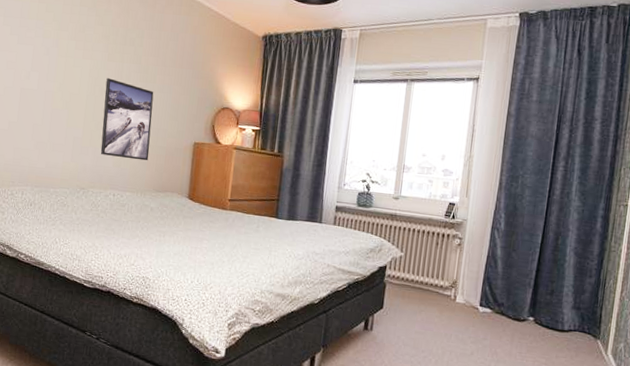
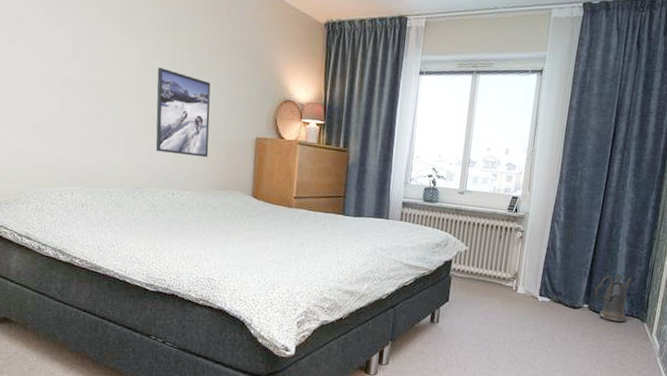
watering can: none [540,286,582,338] -> present [595,274,632,323]

